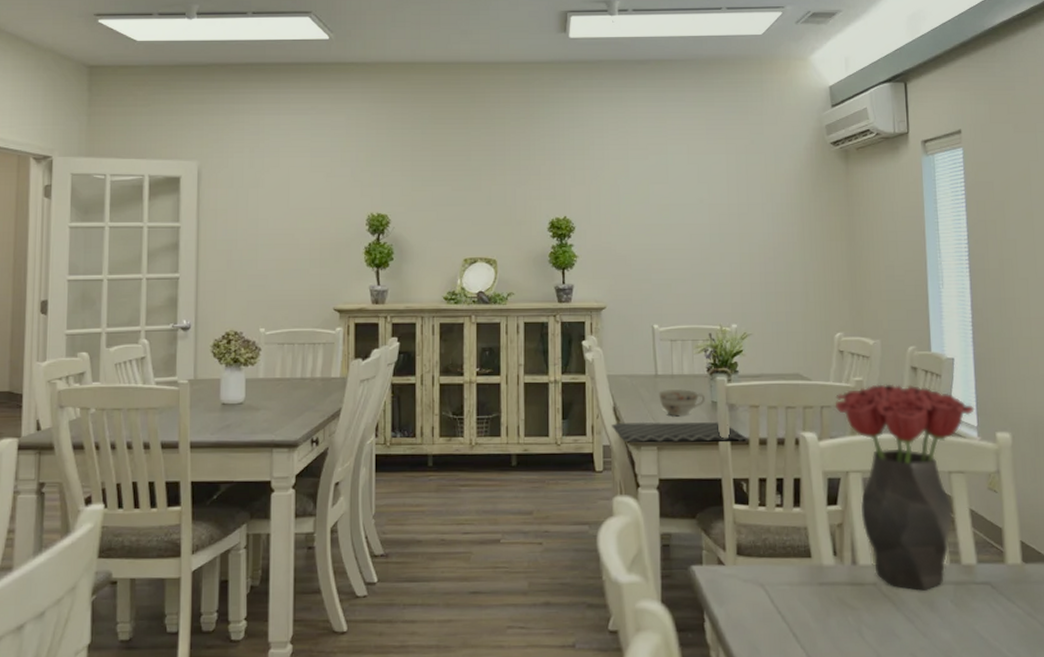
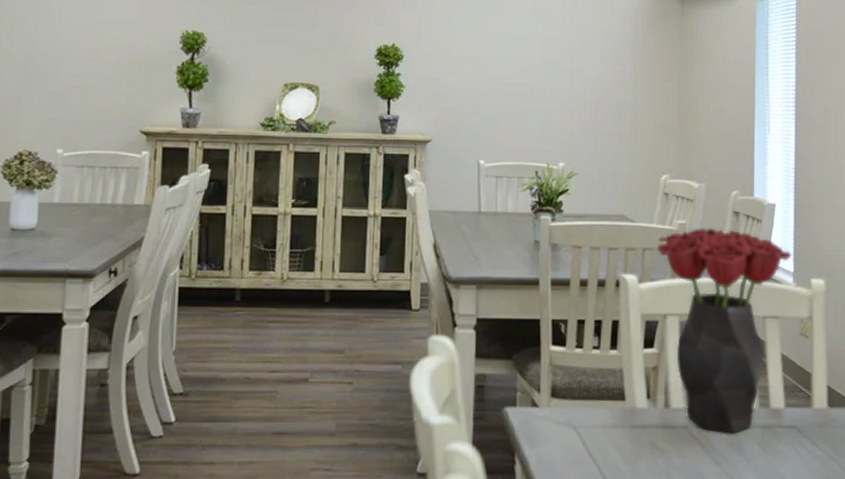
placemat: present [612,421,747,443] -> none [431,259,568,282]
teacup: present [659,389,706,417] -> none [481,228,529,255]

